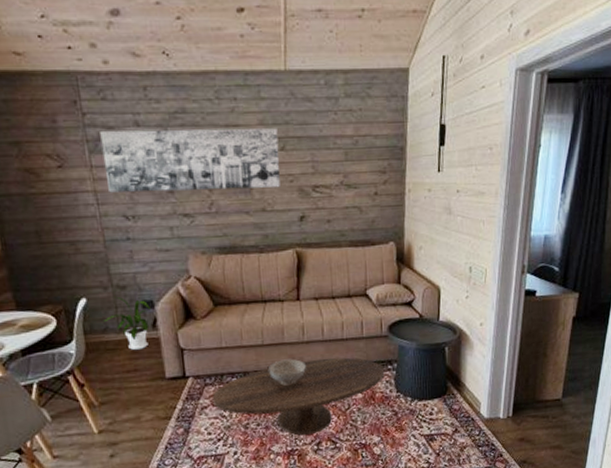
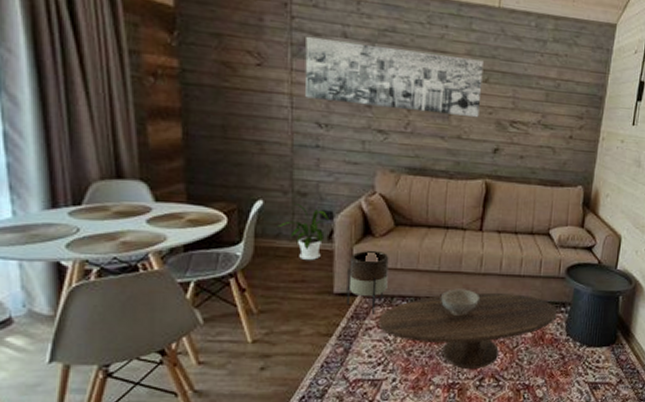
planter: none [175,332,216,394] -> present [346,250,389,315]

